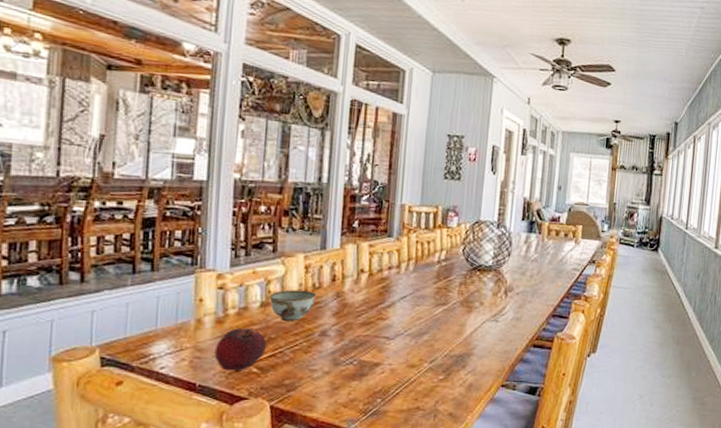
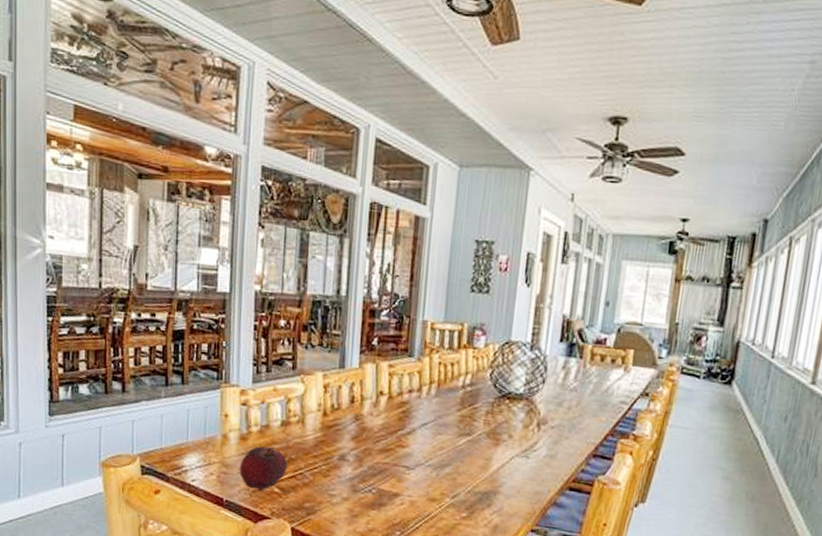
bowl: present [269,290,316,322] -> none [289,409,335,443]

